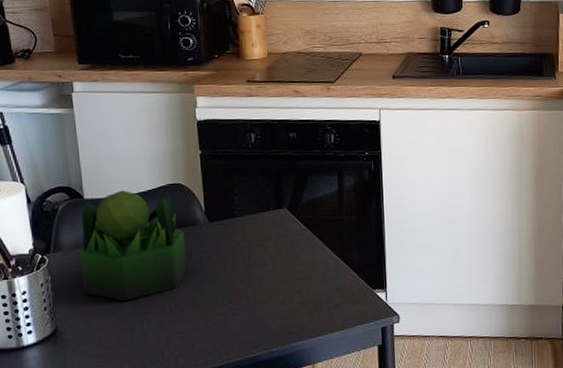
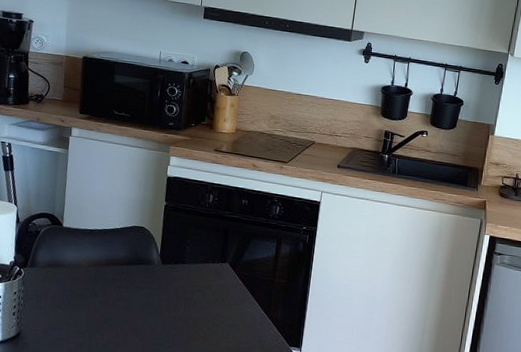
plant: present [79,190,187,302] -> none [47,224,140,320]

